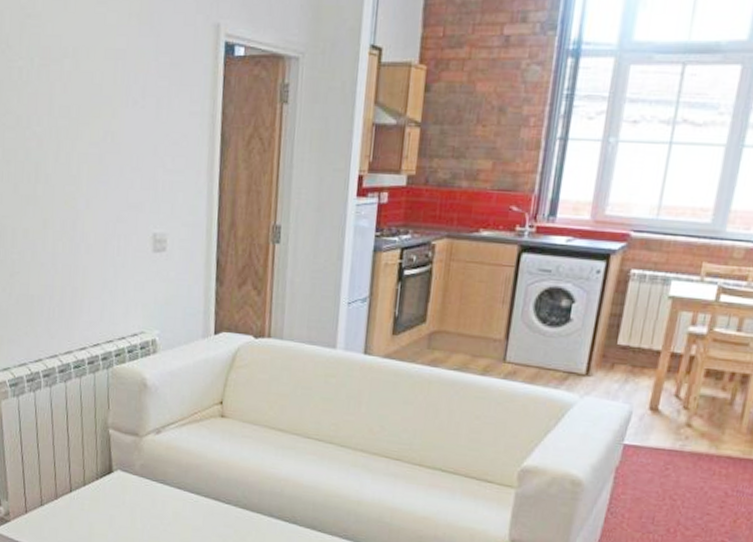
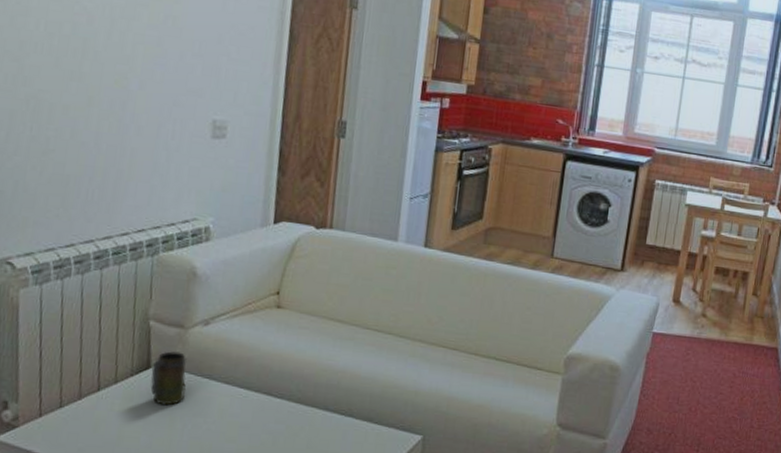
mug: none [113,457,144,507] -> present [150,351,187,406]

